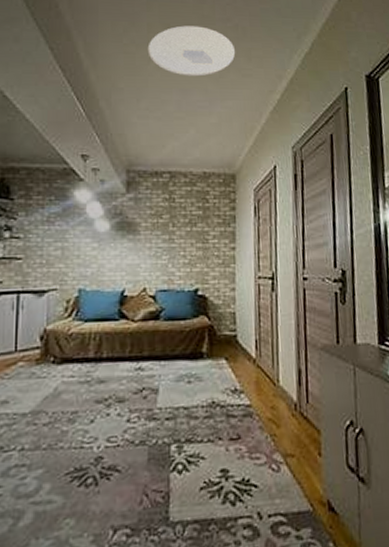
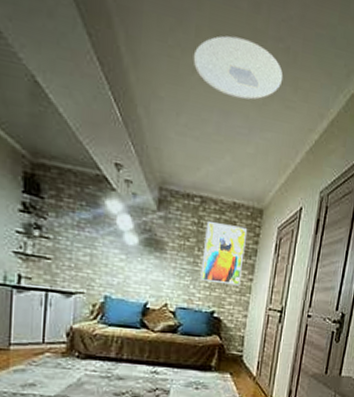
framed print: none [178,194,222,258] -> present [200,220,247,286]

